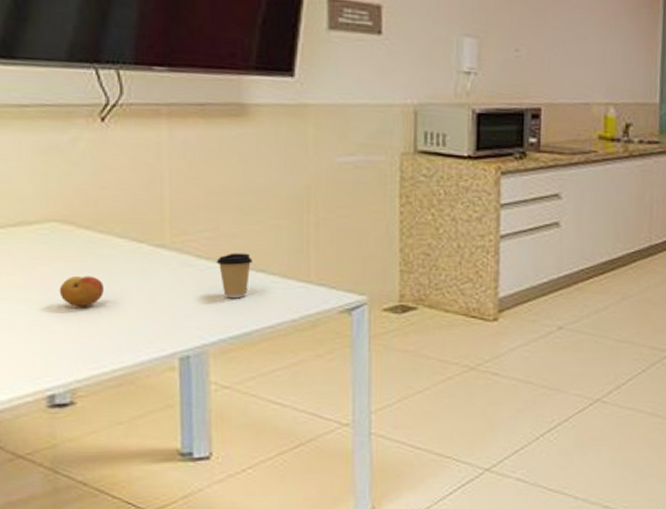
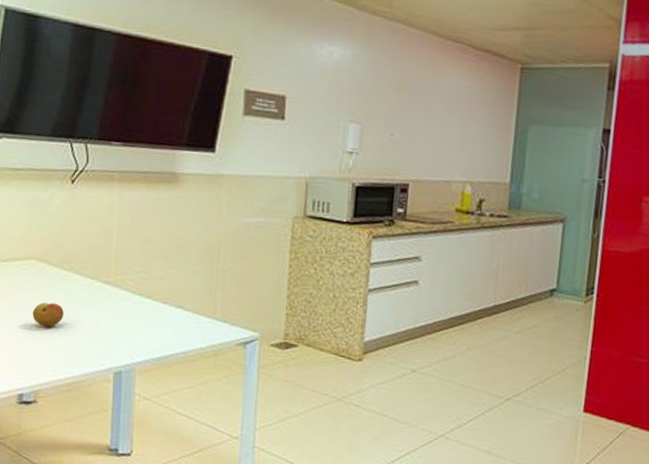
coffee cup: present [216,253,253,299] -> none [146,291,174,328]

